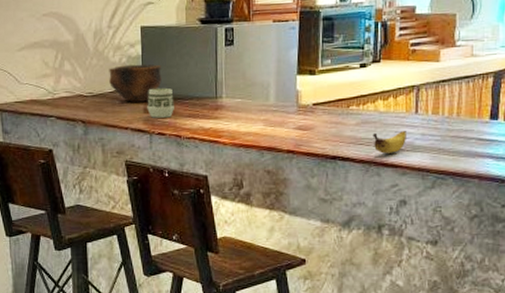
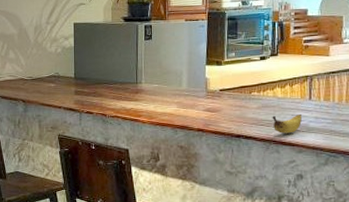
bowl: present [109,64,162,102] -> none [46,54,91,85]
cup: present [147,87,174,118] -> none [78,74,101,99]

